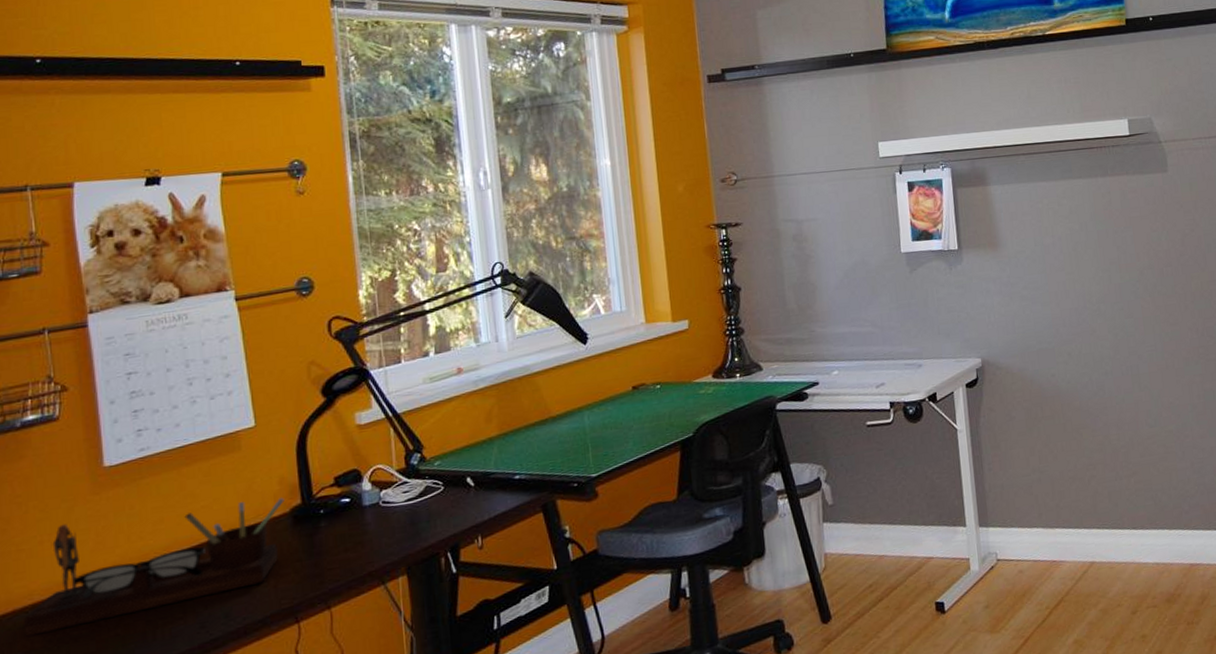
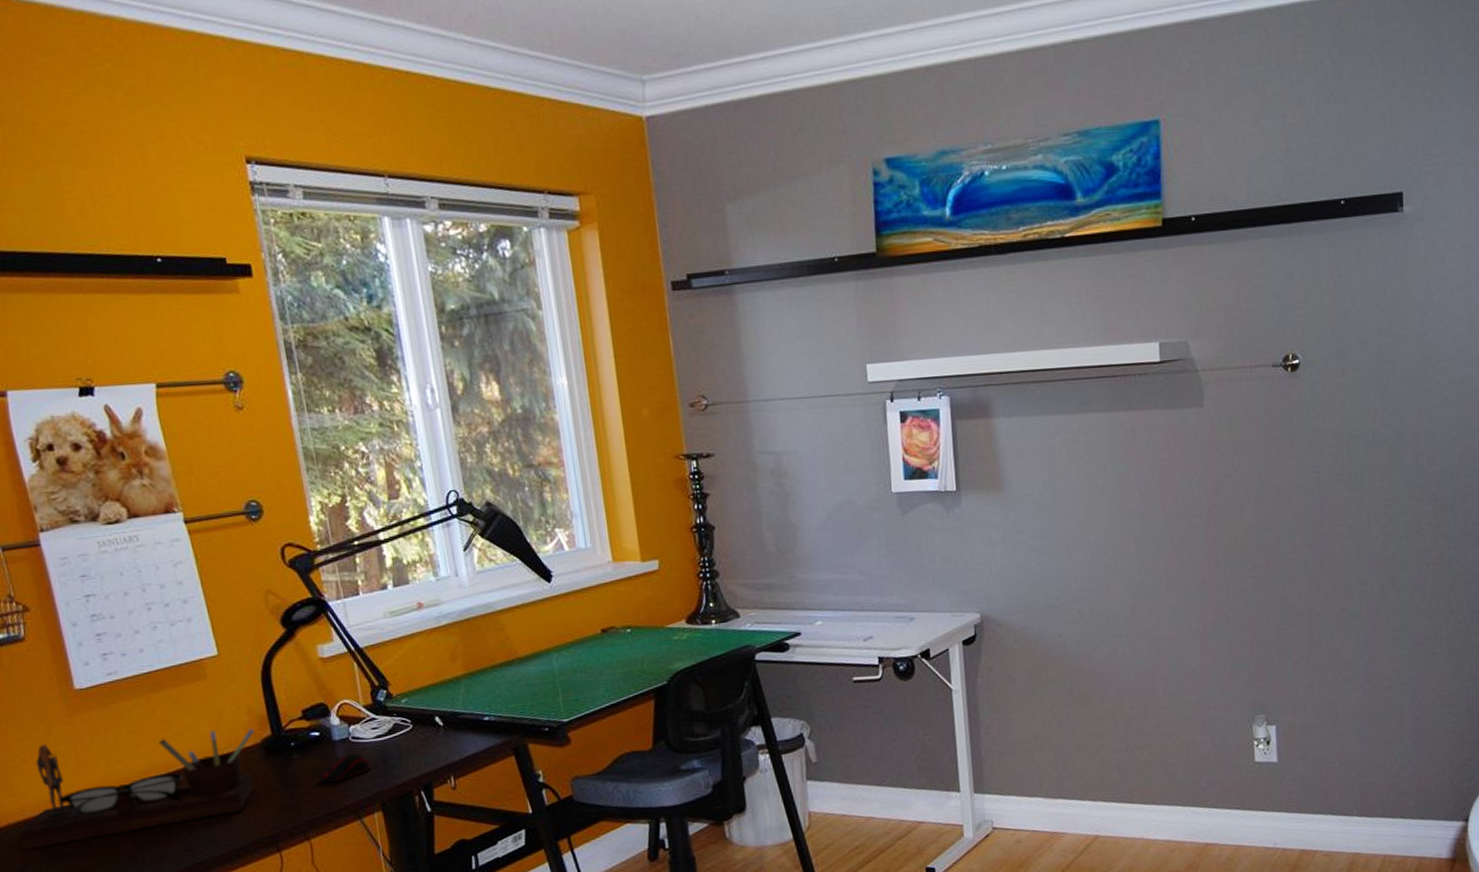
computer mouse: none [343,517,400,550] -> present [316,753,372,783]

